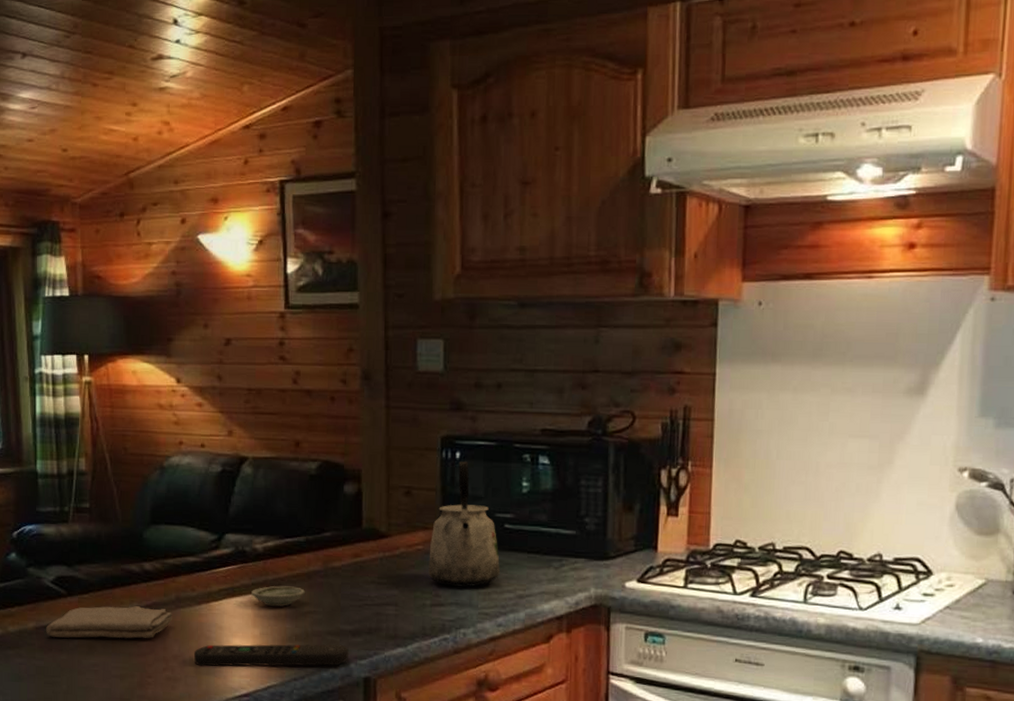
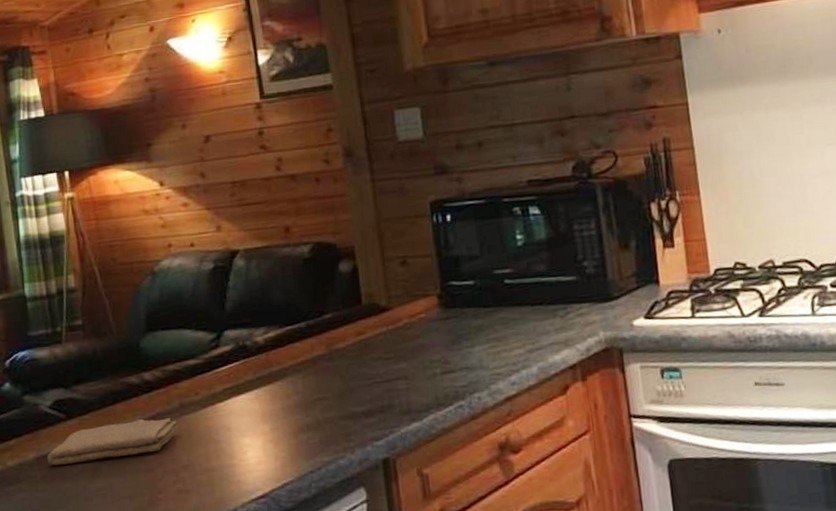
remote control: present [194,644,349,667] -> none [204,428,364,473]
saucer: present [251,586,305,606] -> none [257,374,312,399]
kettle: present [428,461,501,587] -> none [432,223,507,351]

